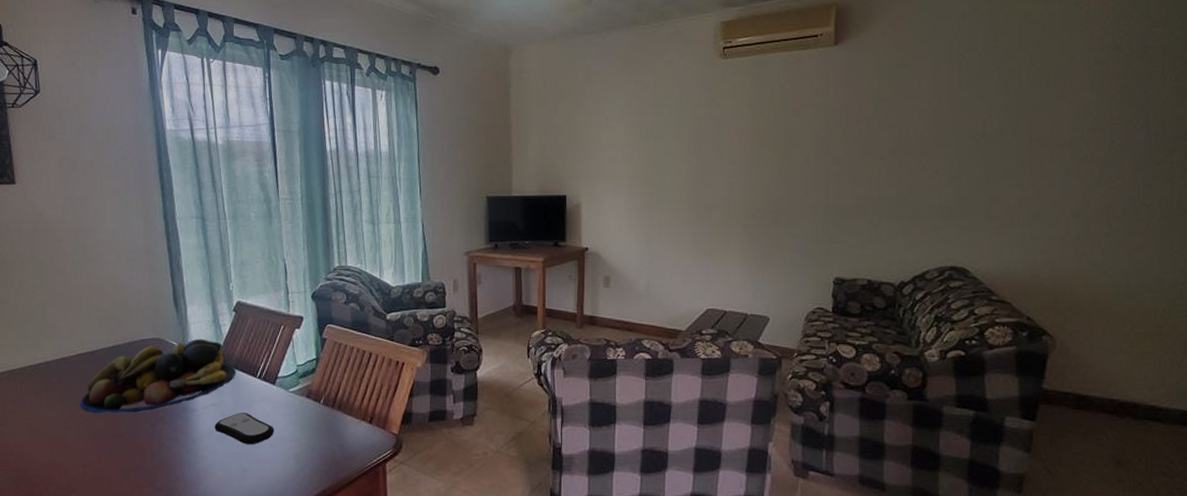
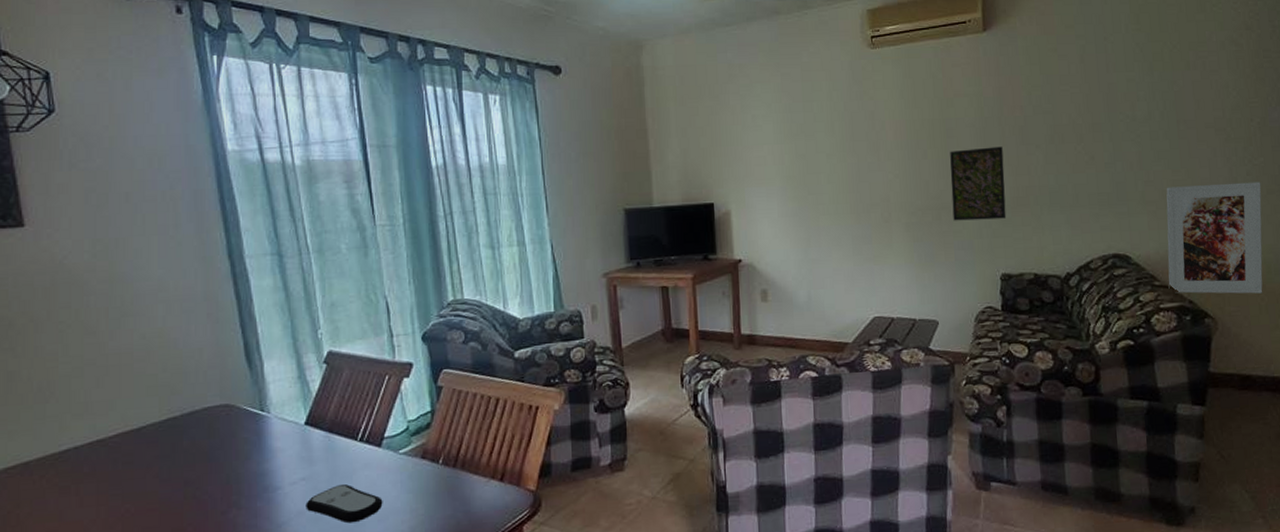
fruit bowl: present [80,338,237,414] -> none [124,400,331,506]
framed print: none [791,156,845,226] -> present [950,146,1006,221]
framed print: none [1006,204,1117,316] -> present [1166,182,1263,294]

